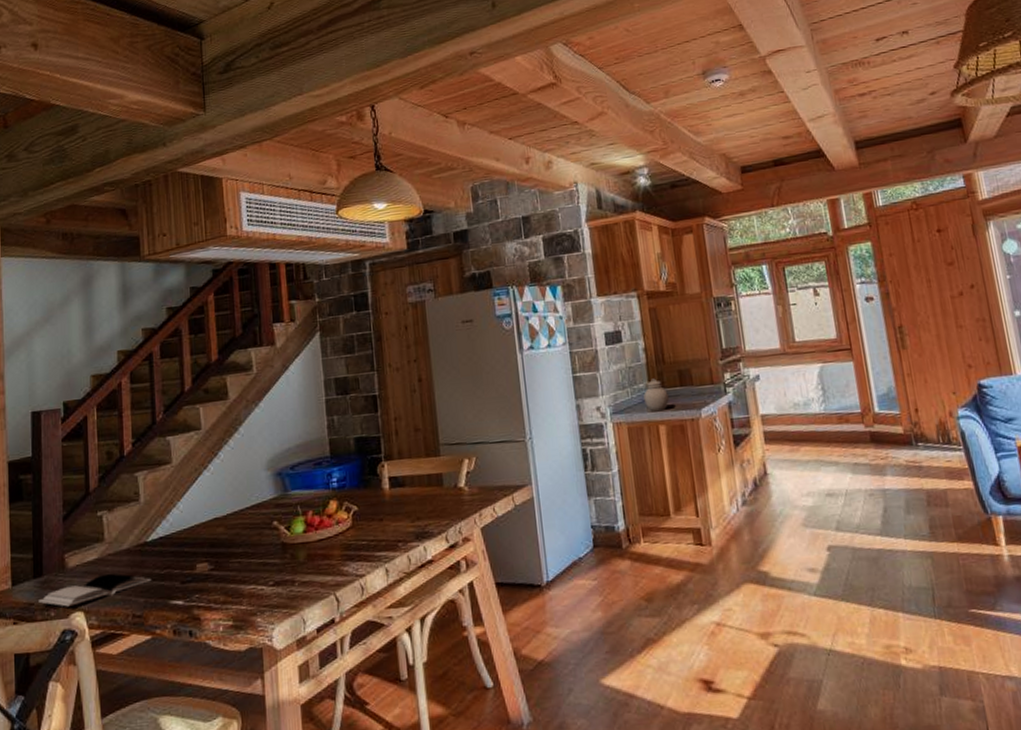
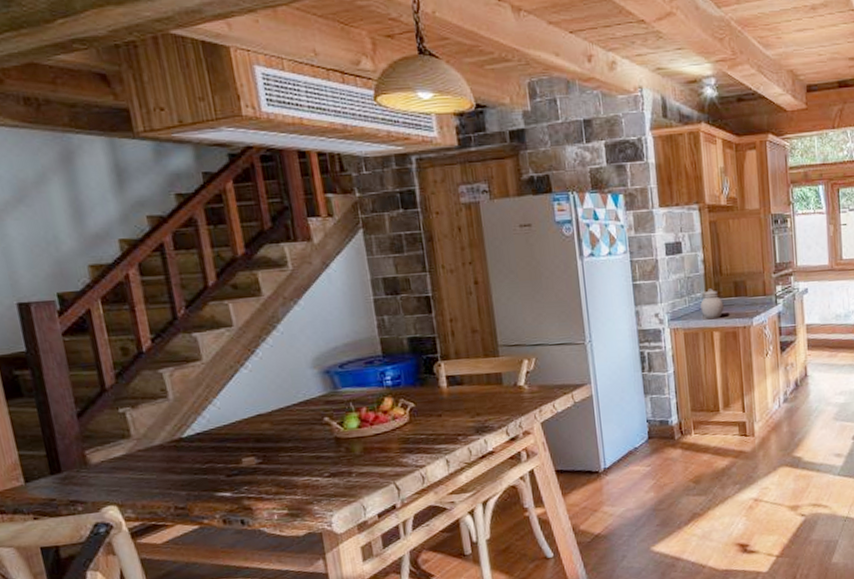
book: present [38,573,152,607] -> none [60,468,193,502]

